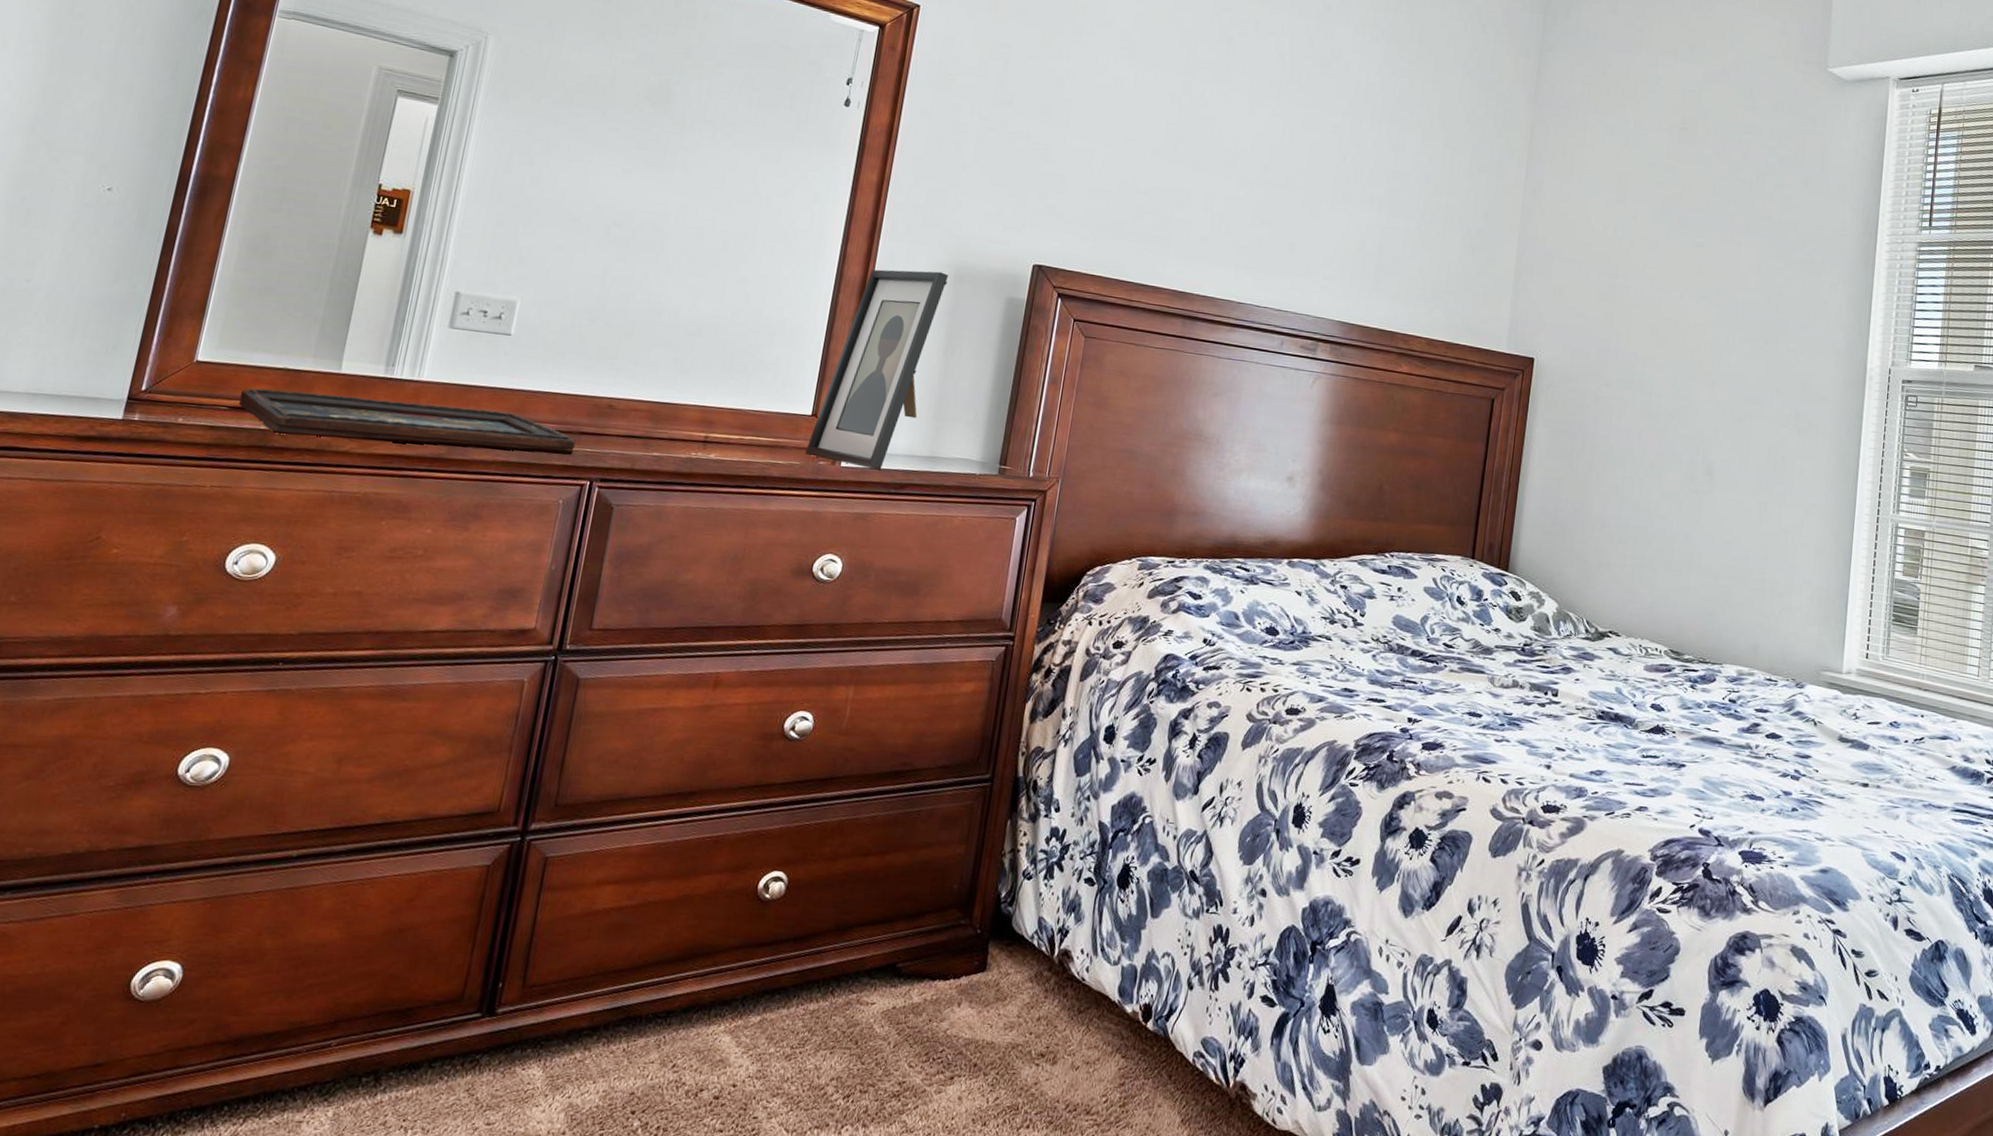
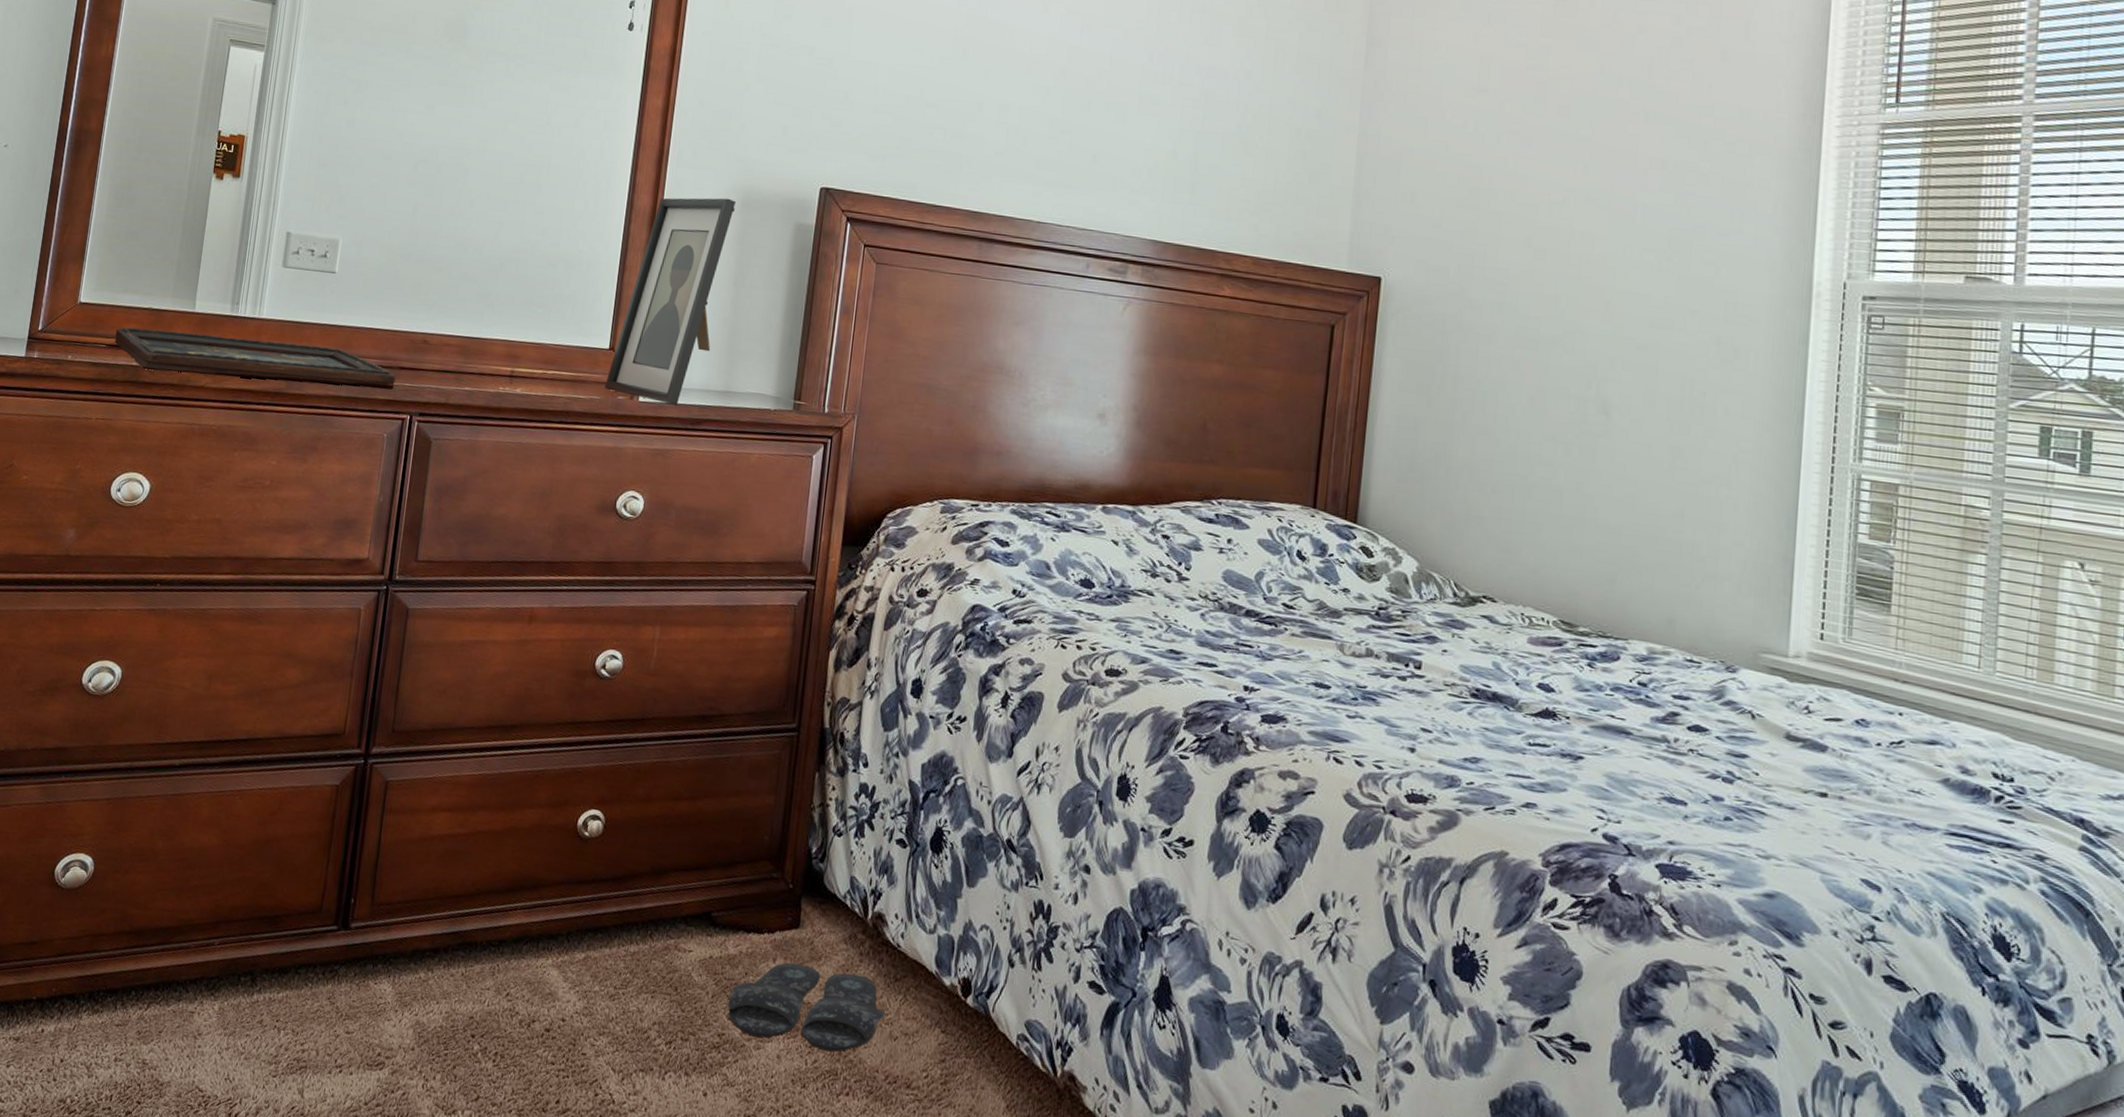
slippers: none [910,1005,1069,1088] -> present [727,962,886,1052]

